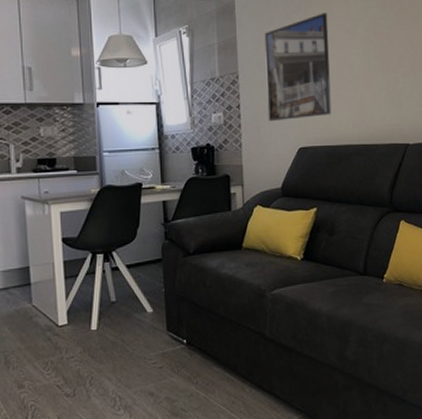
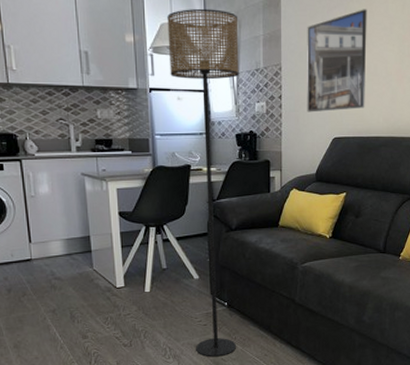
floor lamp: none [116,19,198,407] -> present [167,8,239,357]

